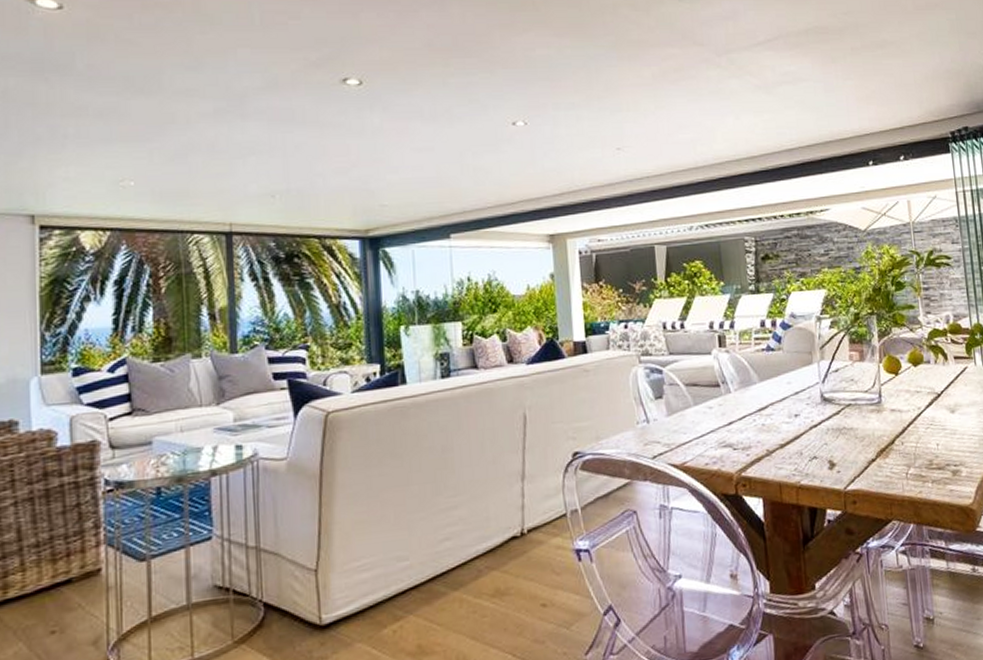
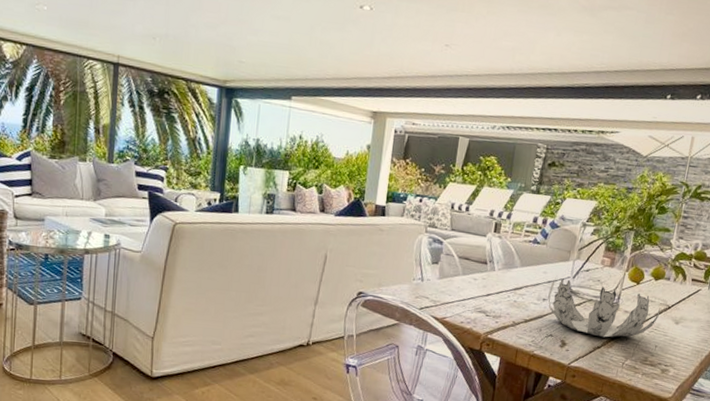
decorative bowl: none [799,385,931,447] -> present [547,278,661,338]

